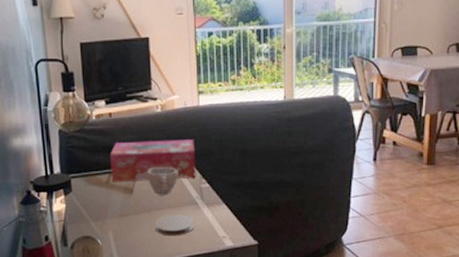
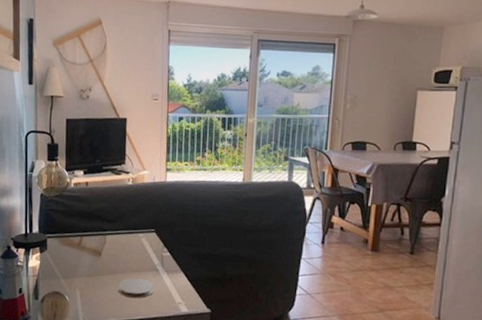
tissue box: present [110,139,196,182] -> none [82,208,160,247]
cup: present [147,166,178,196] -> none [115,233,143,261]

